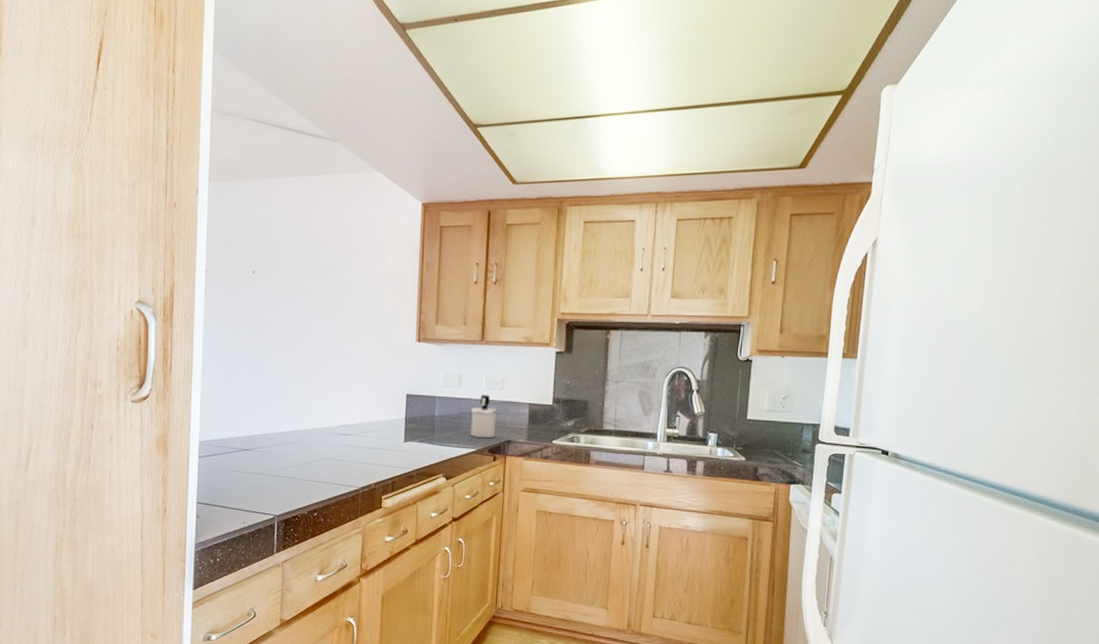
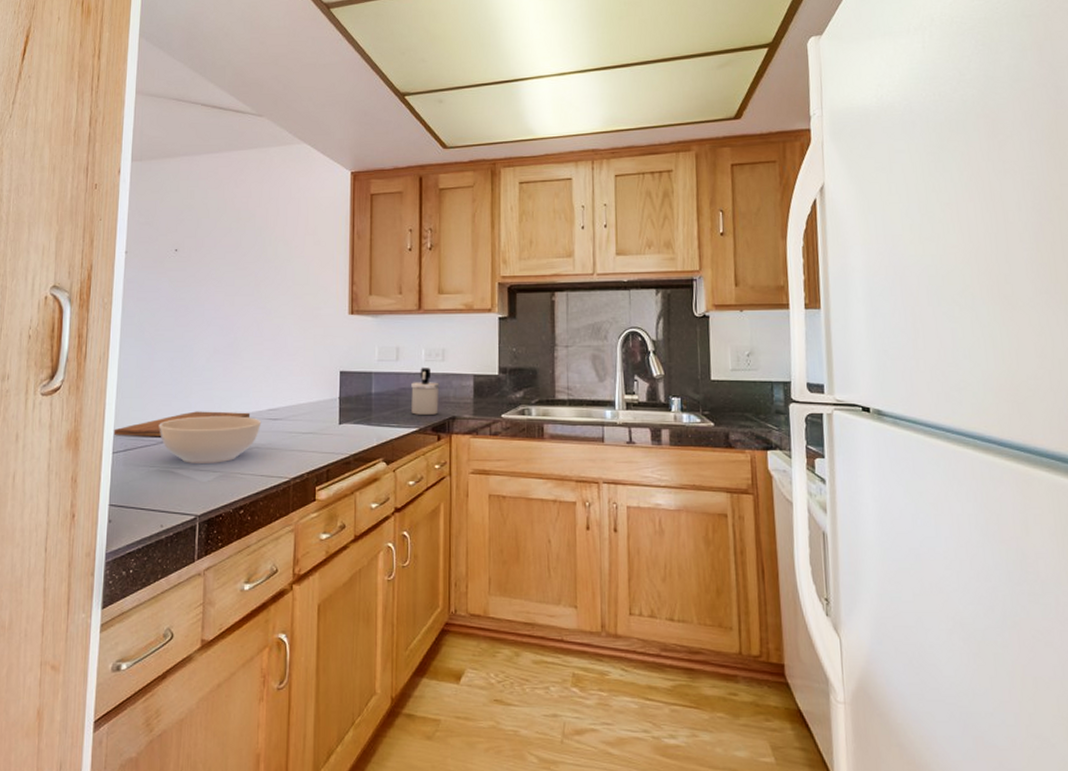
cutting board: none [199,424,324,444] -> present [113,411,251,436]
bowl: none [240,428,334,472] -> present [159,416,262,465]

